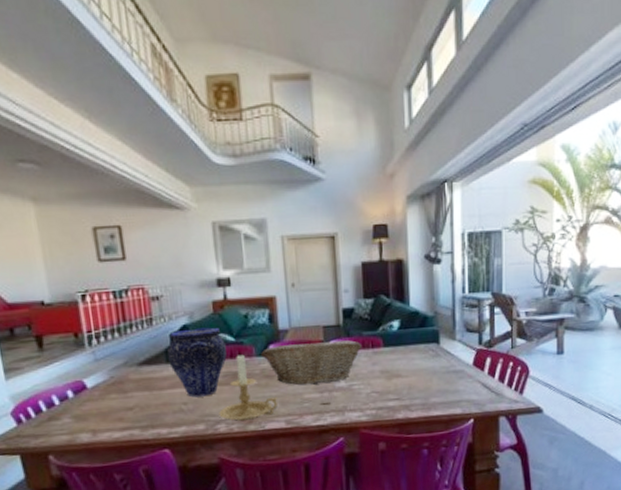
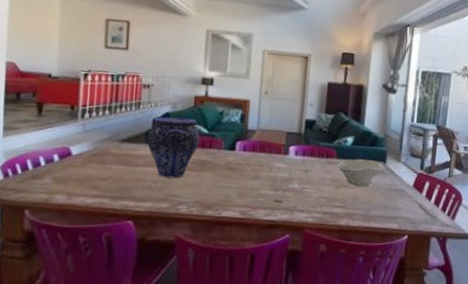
candle holder: present [219,353,278,421] -> none [182,144,237,206]
fruit basket: present [261,340,362,386] -> none [229,143,318,183]
bowl: none [385,343,439,375] -> present [337,158,385,187]

